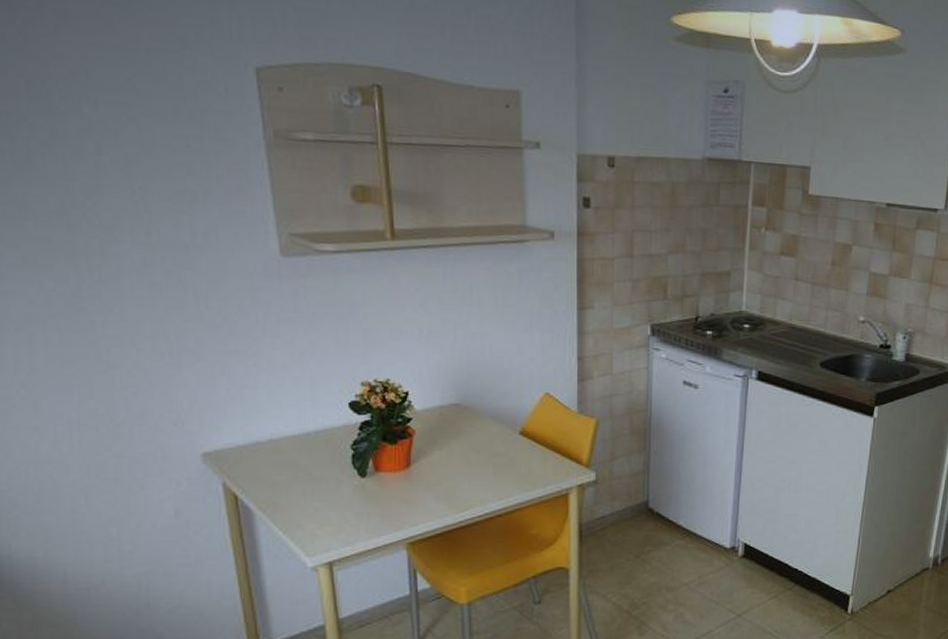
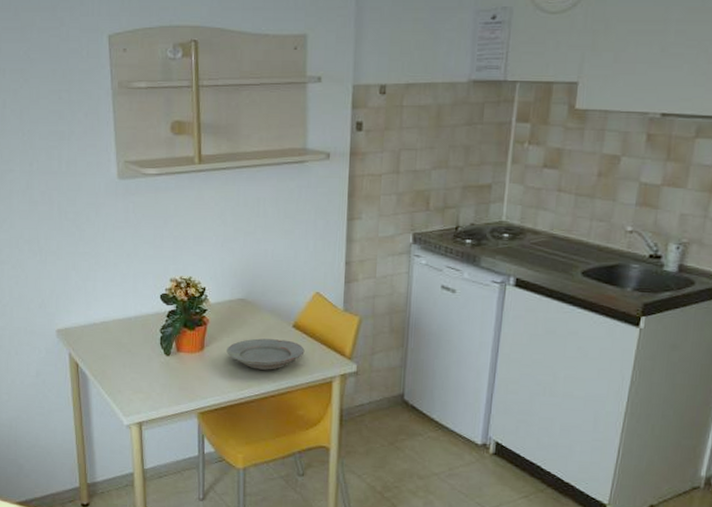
plate: none [440,449,535,486] -> present [227,338,305,370]

